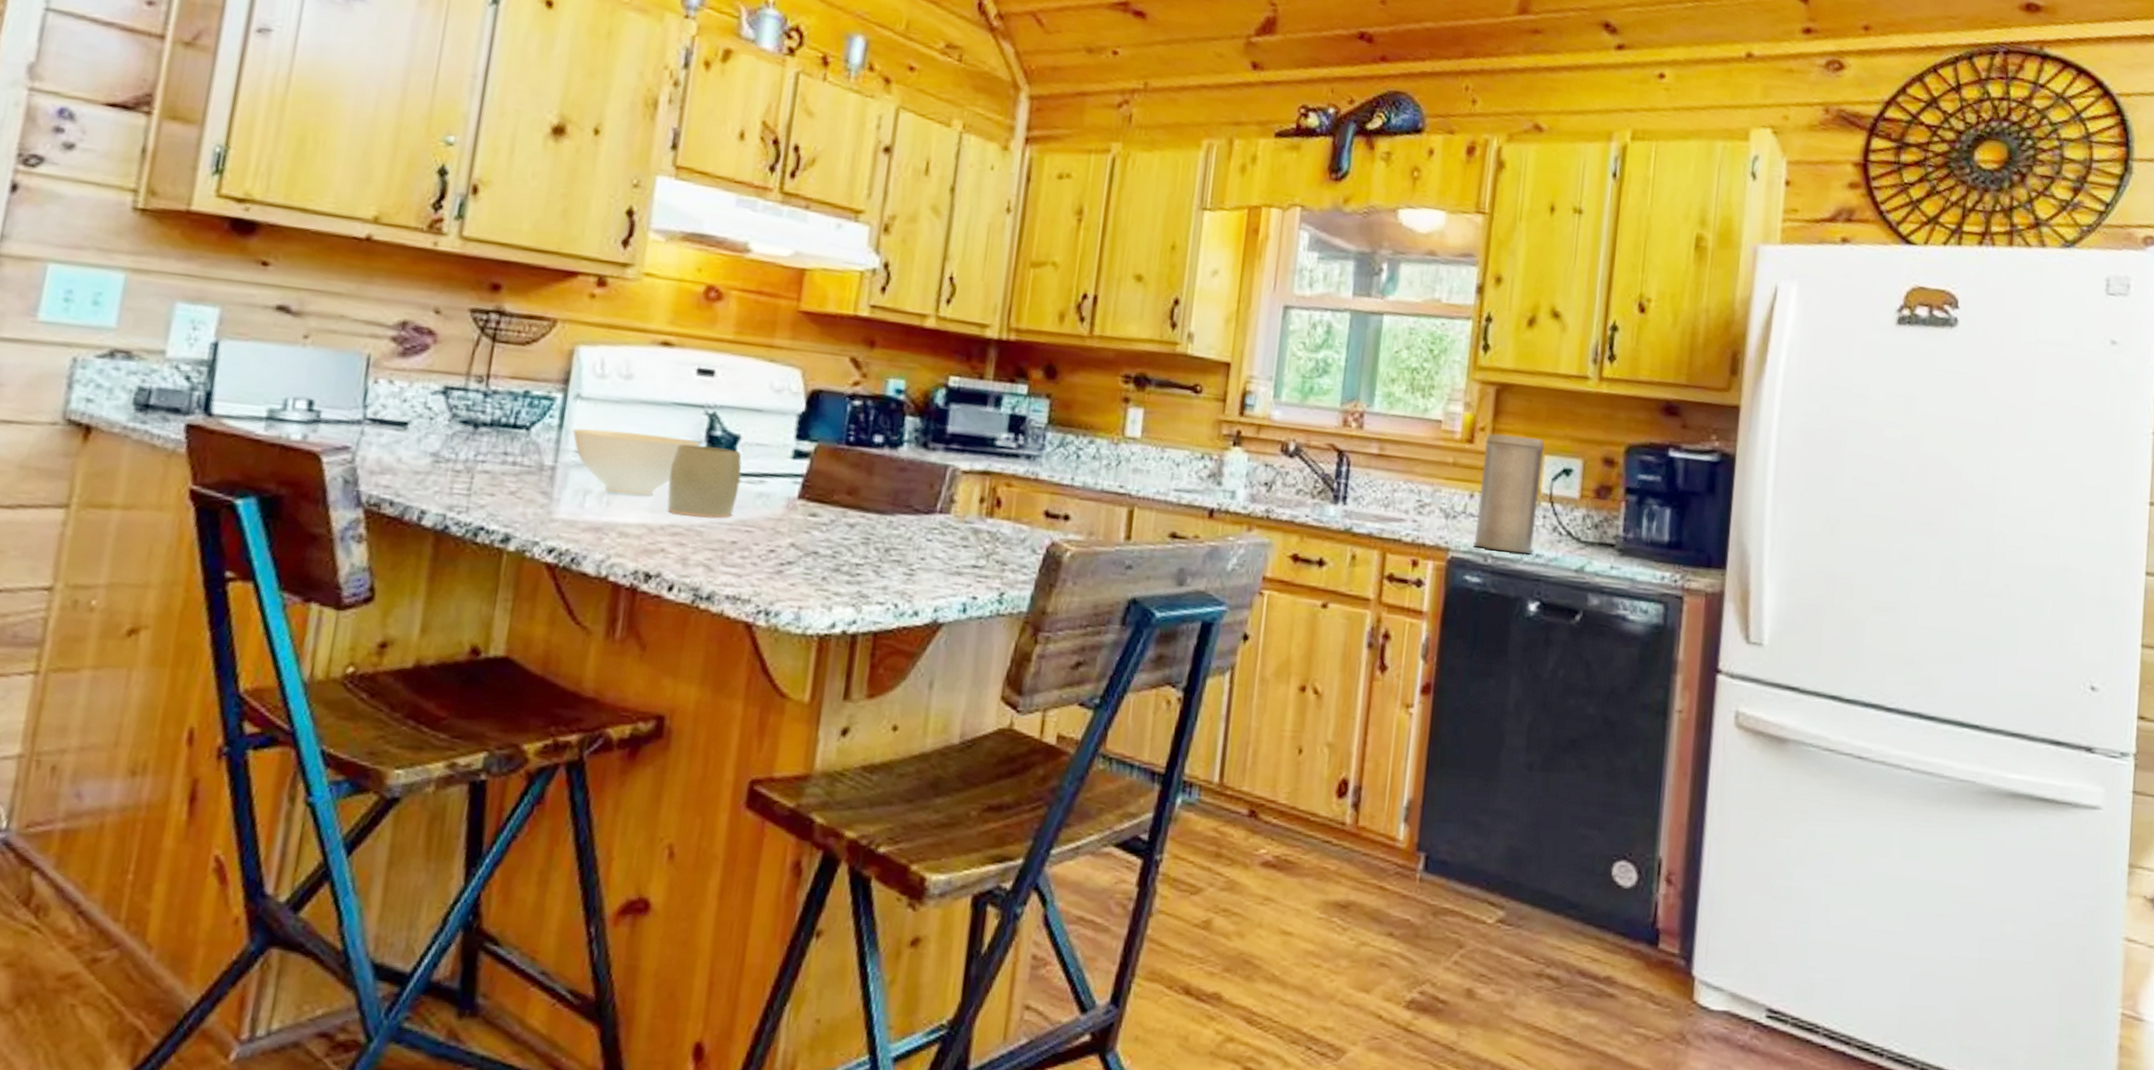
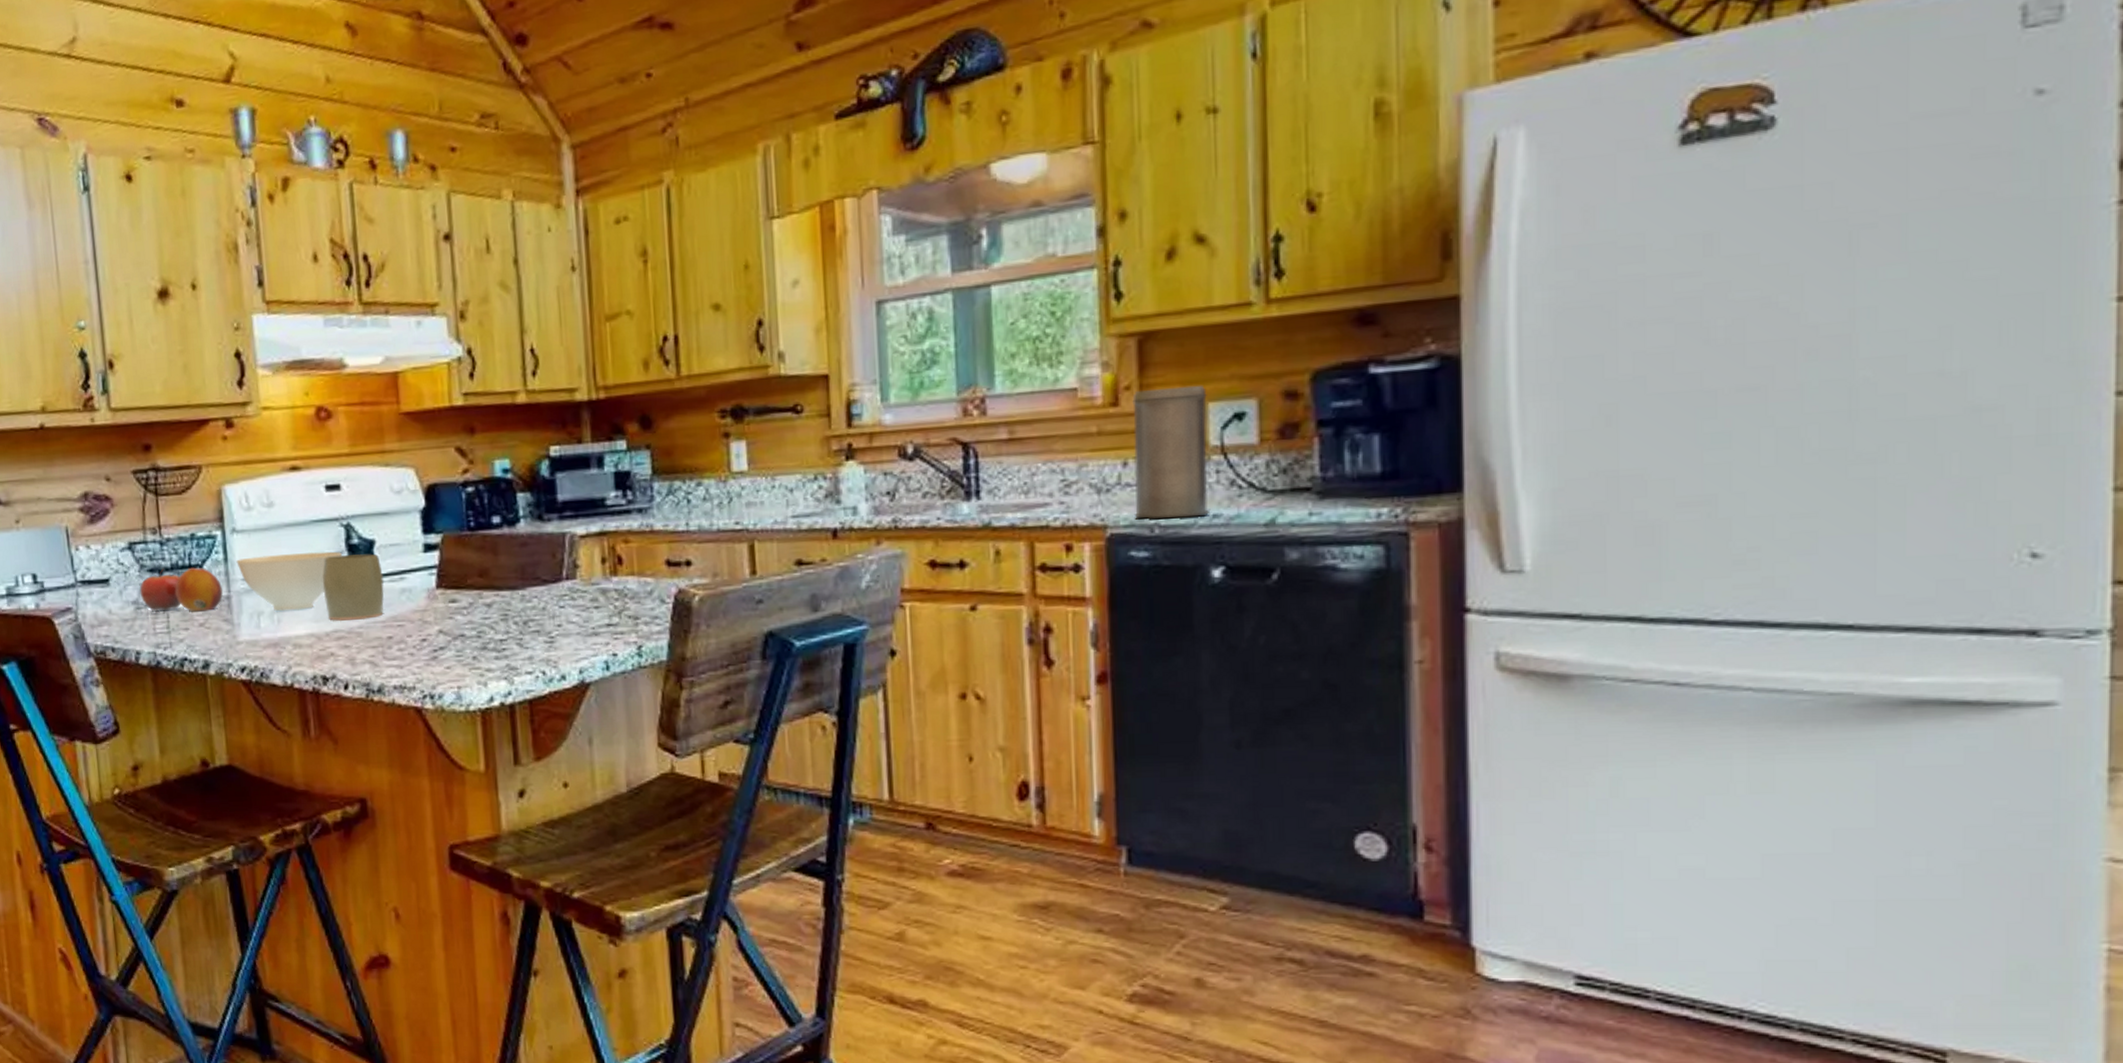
fruit: none [443,422,499,471] -> present [139,568,181,611]
fruit: none [488,427,549,479] -> present [175,567,223,611]

